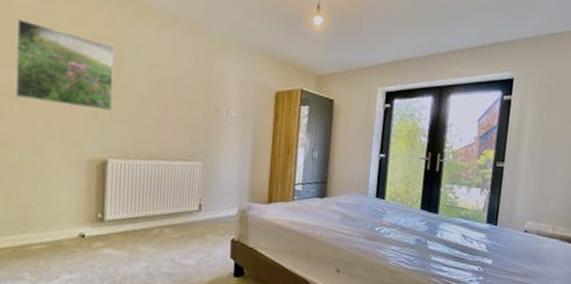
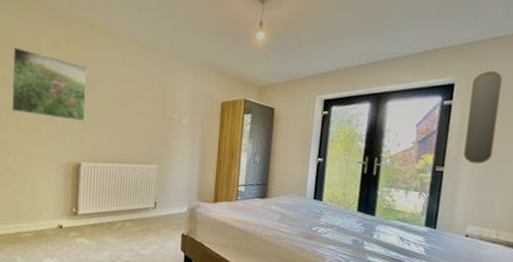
home mirror: none [522,67,557,160] -> present [463,71,502,164]

